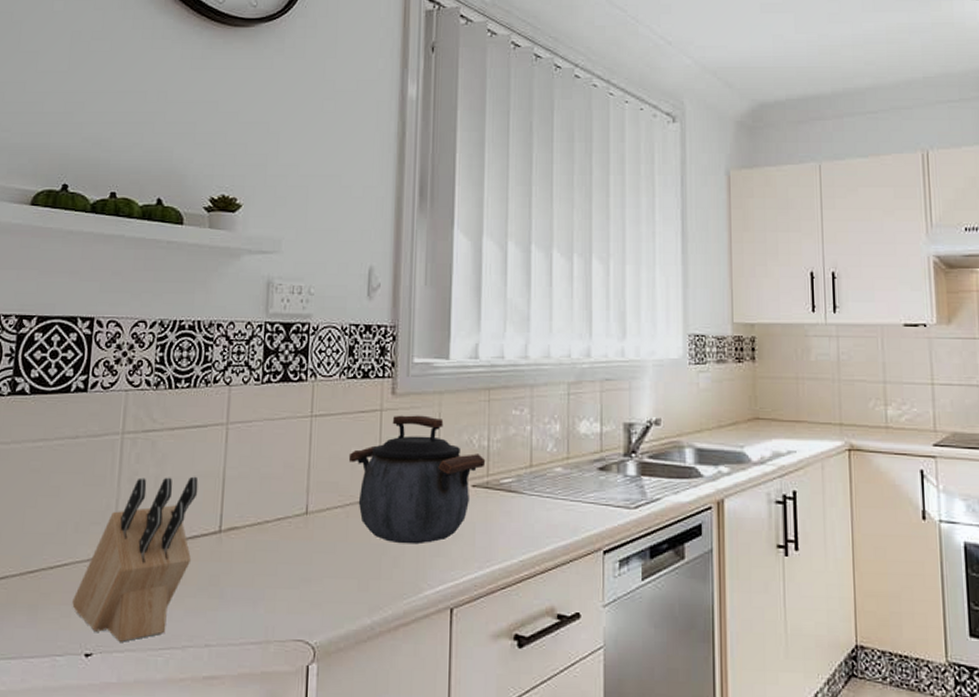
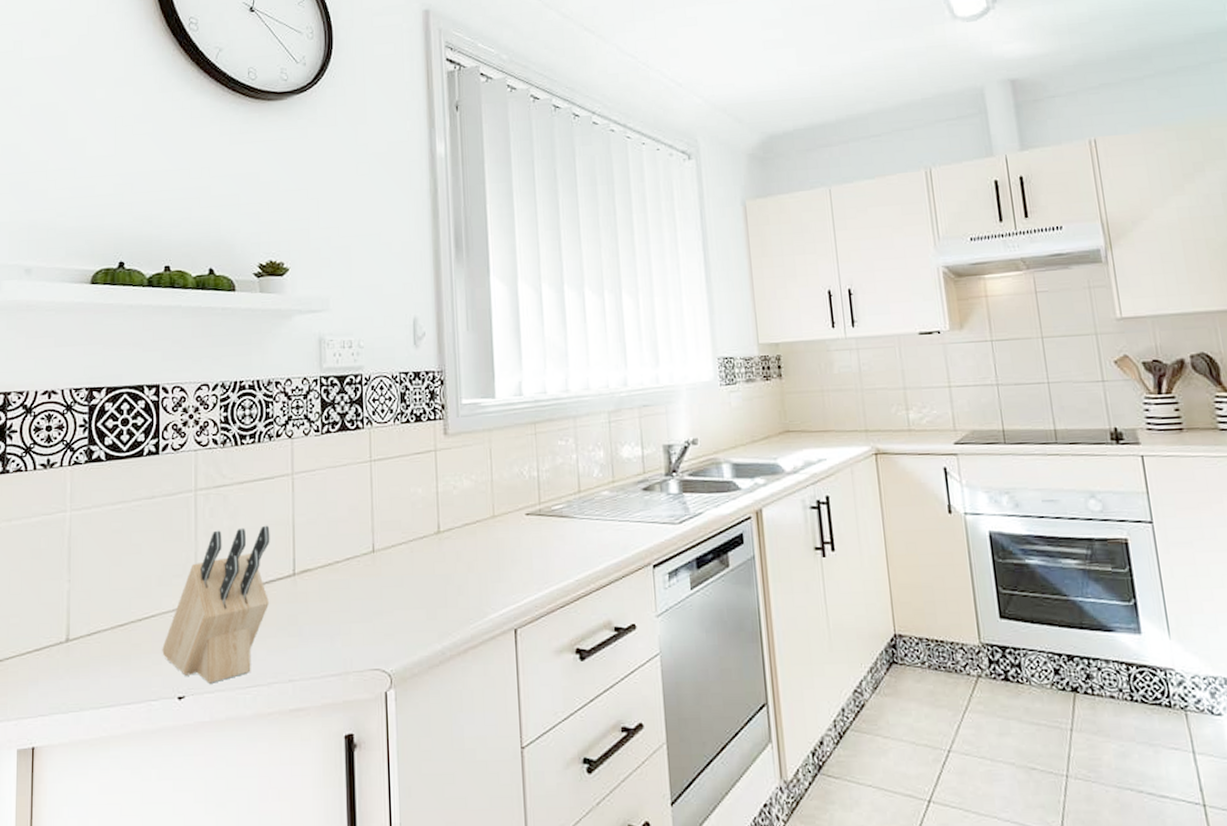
kettle: present [348,415,486,545] -> none [408,452,537,573]

